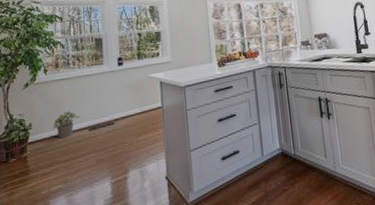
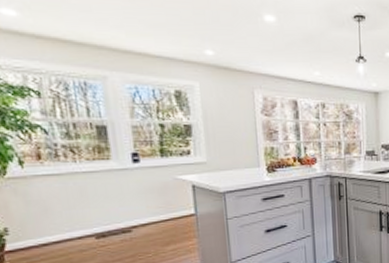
potted plant: present [53,110,80,139] -> none [41,213,82,247]

